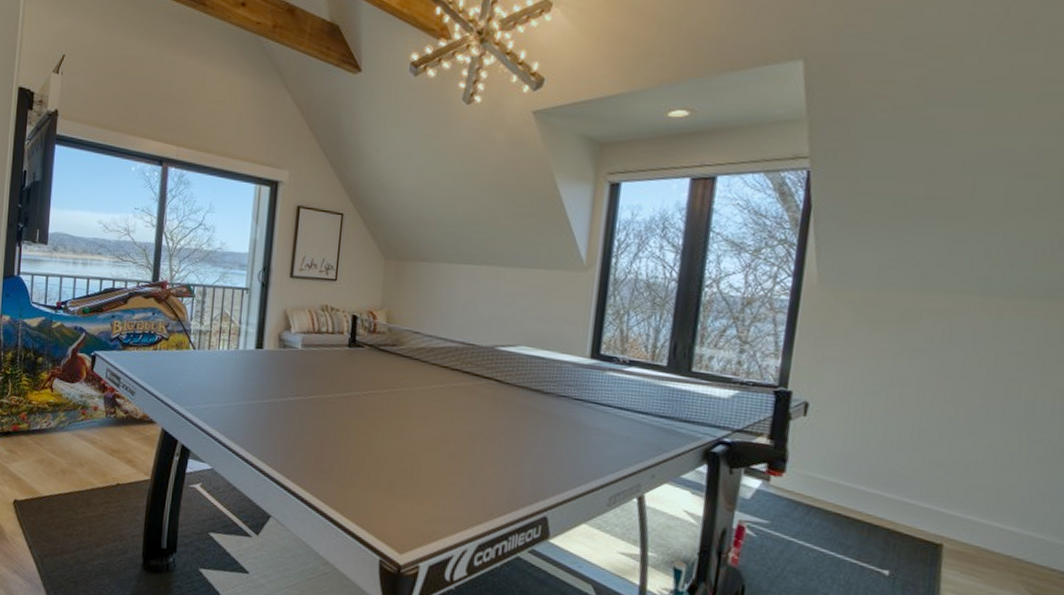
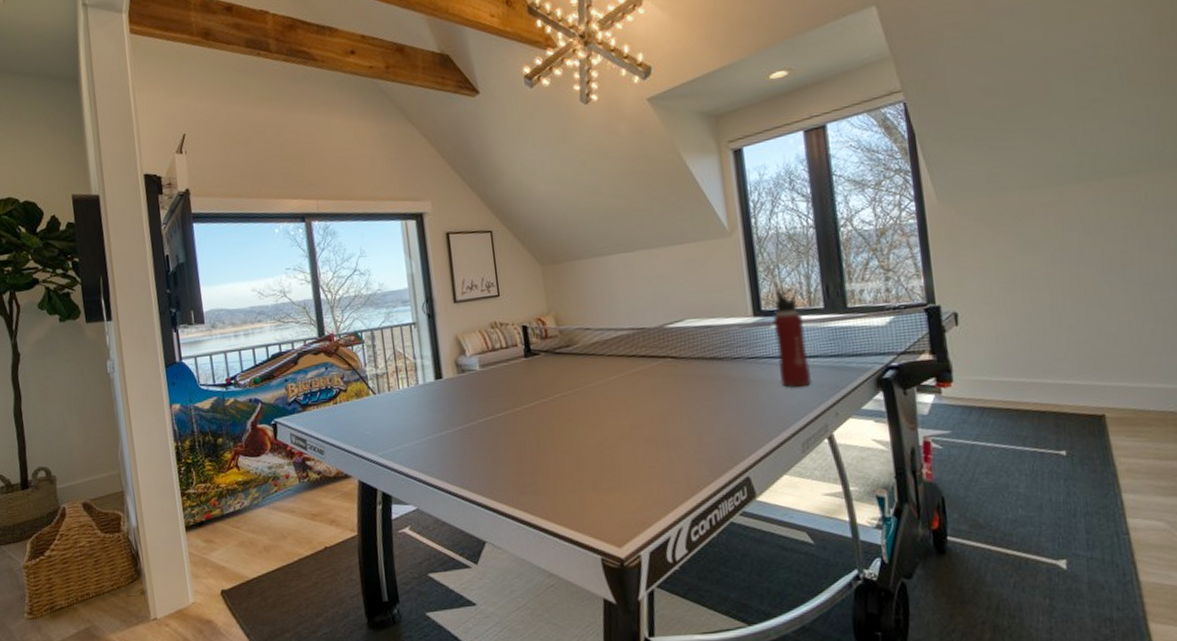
water bottle: none [602,336,644,442] -> present [773,287,813,388]

